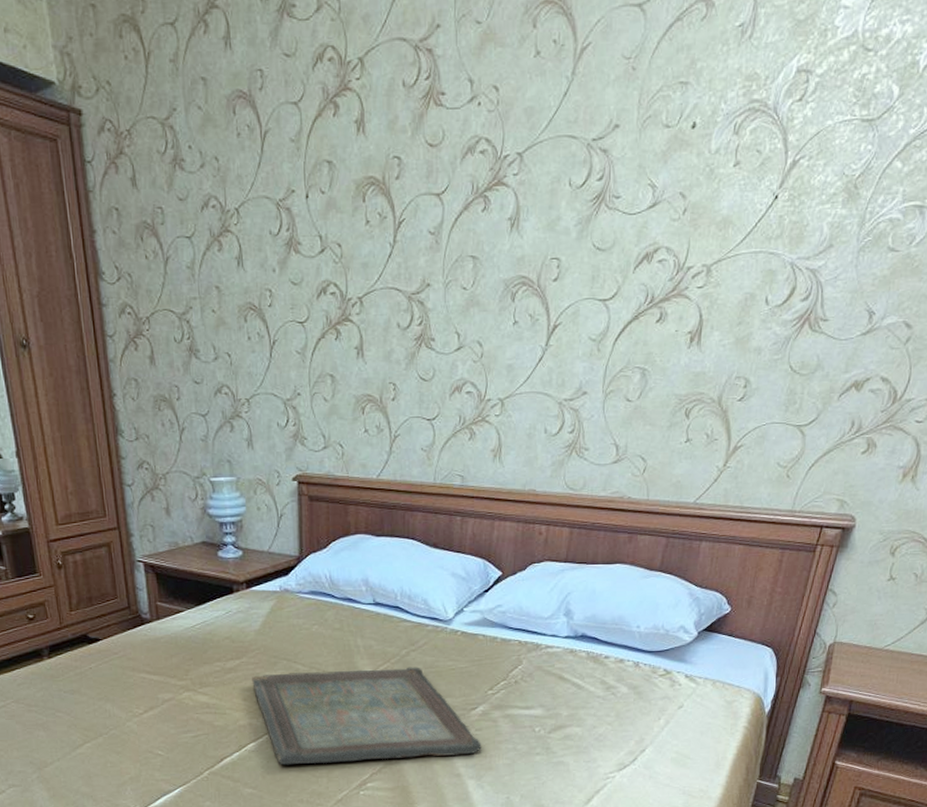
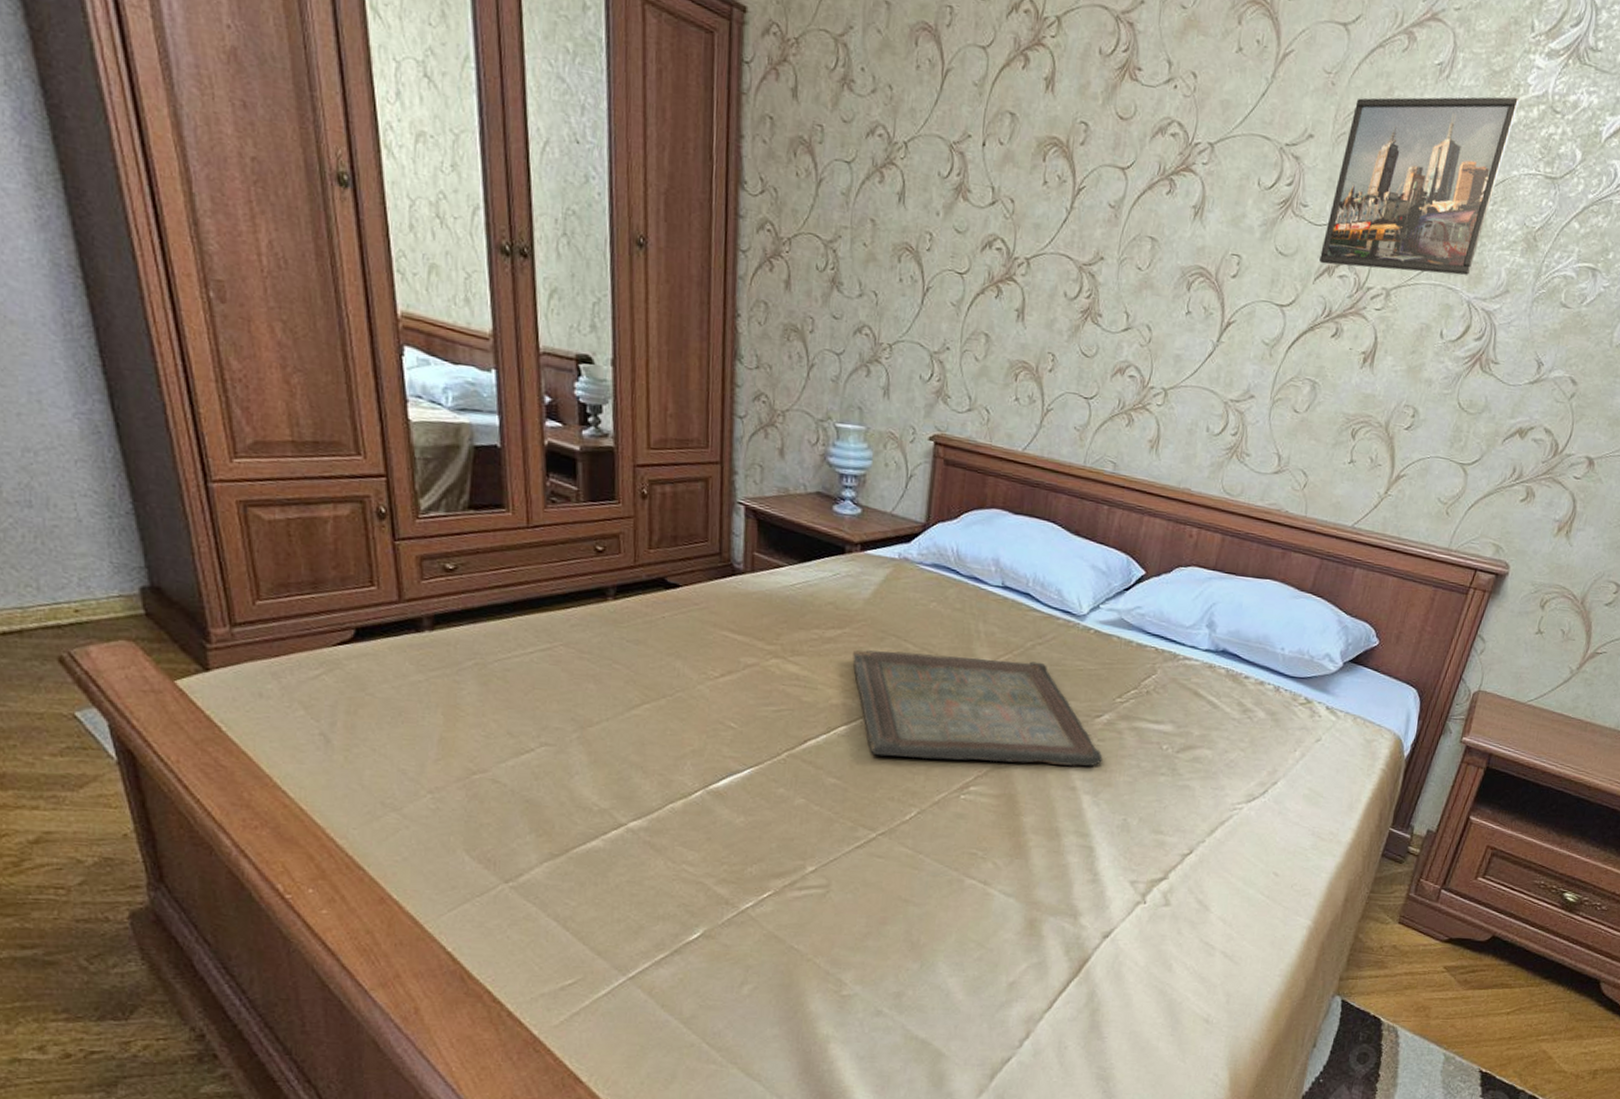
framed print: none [637,43,828,252] -> present [1319,96,1520,275]

